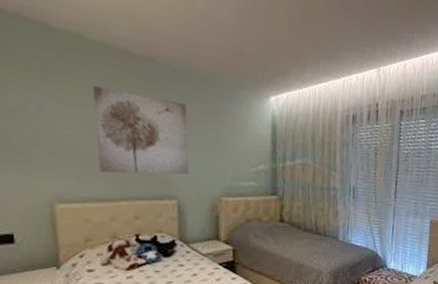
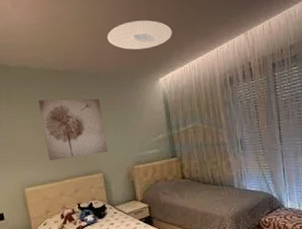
ceiling light: none [209,14,295,57] -> present [107,20,172,50]

